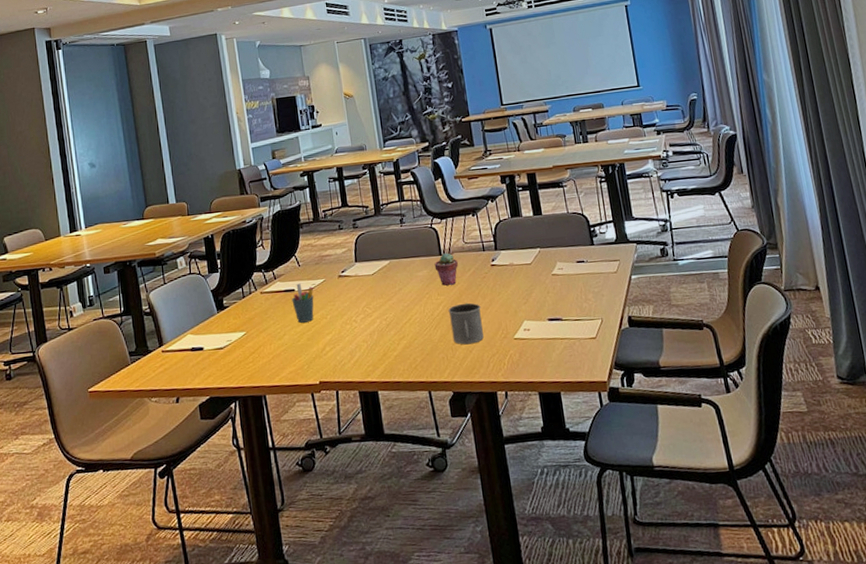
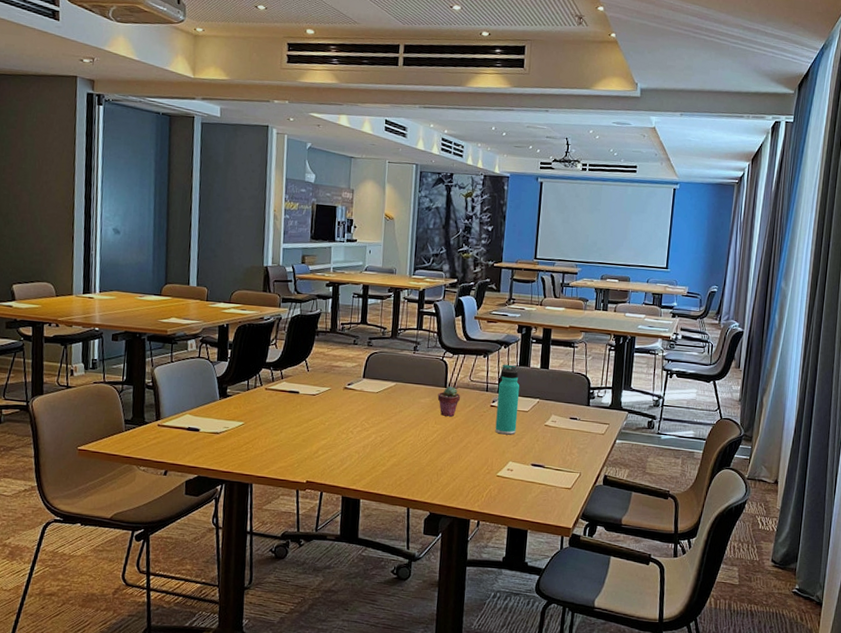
pen holder: present [292,283,314,323] -> none [294,387,318,425]
mug: present [448,303,484,345] -> none [440,435,473,473]
thermos bottle: none [493,218,524,294] -> present [495,364,520,435]

